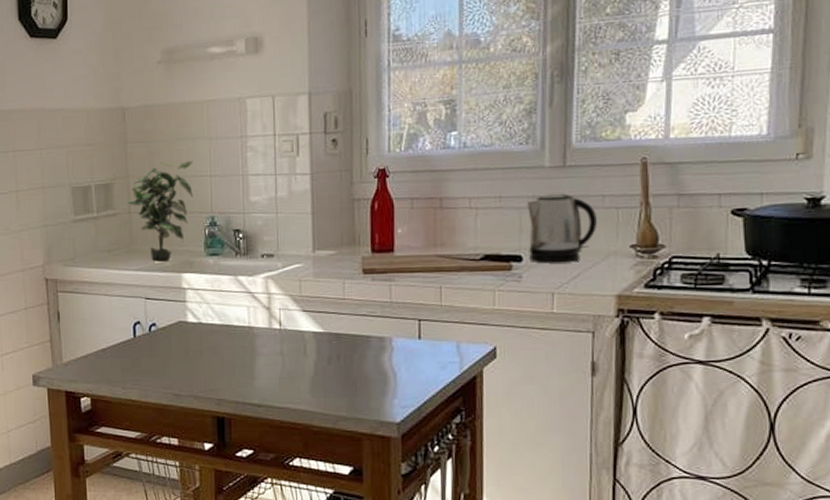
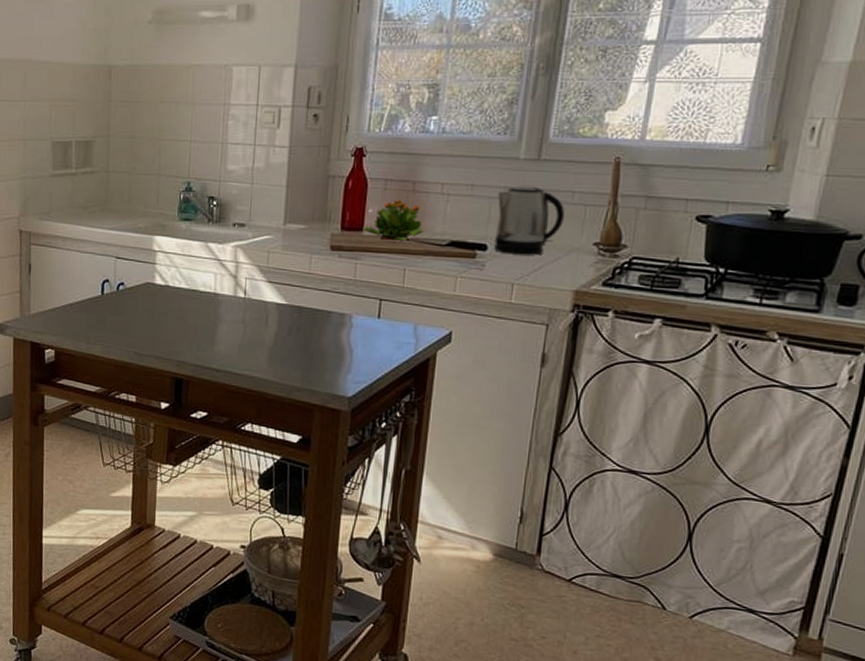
potted plant: present [126,161,193,263] -> none [105,123,175,224]
potted flower: none [392,217,457,262] -> present [362,199,425,243]

